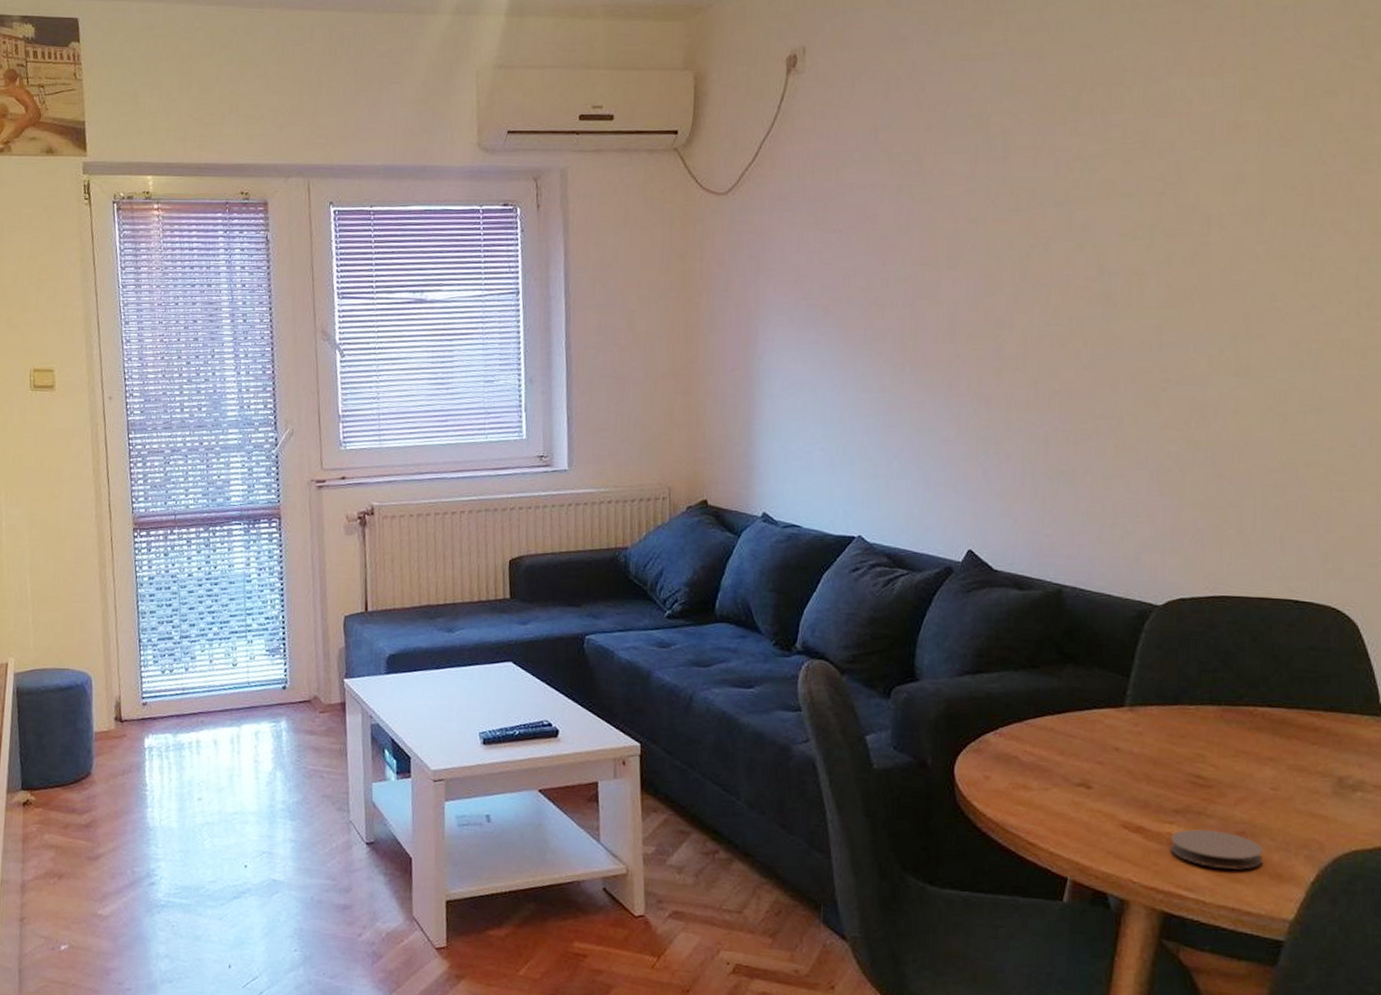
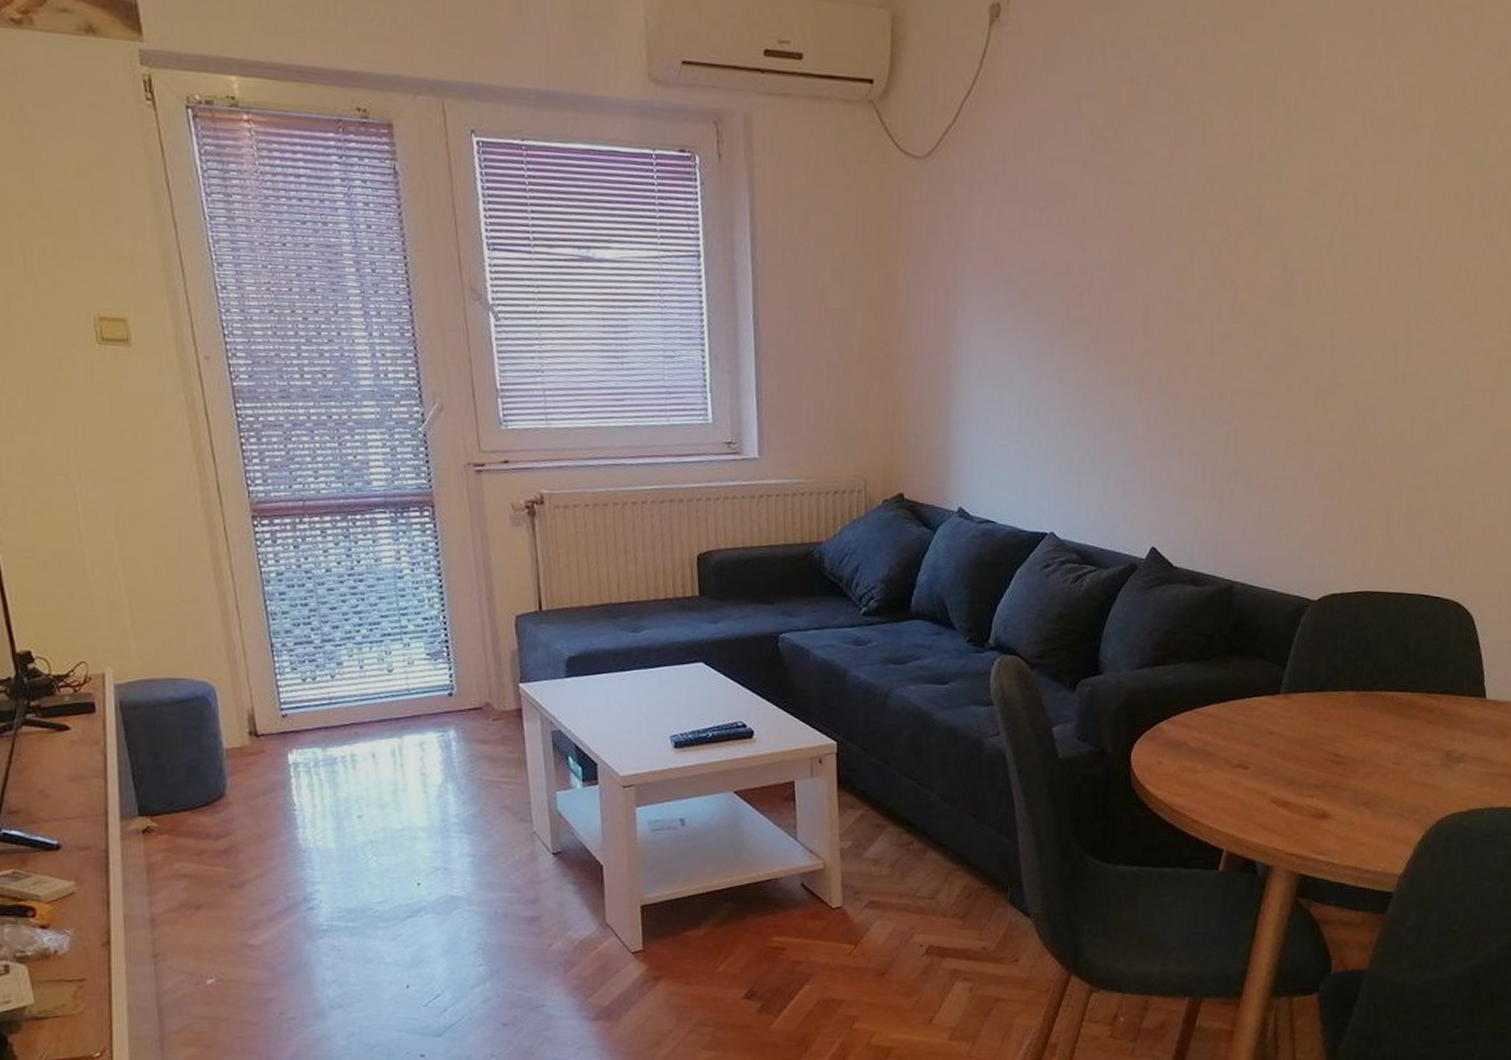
coaster: present [1170,829,1262,870] -> none [1309,801,1383,834]

